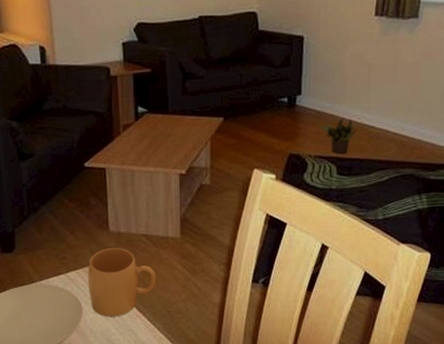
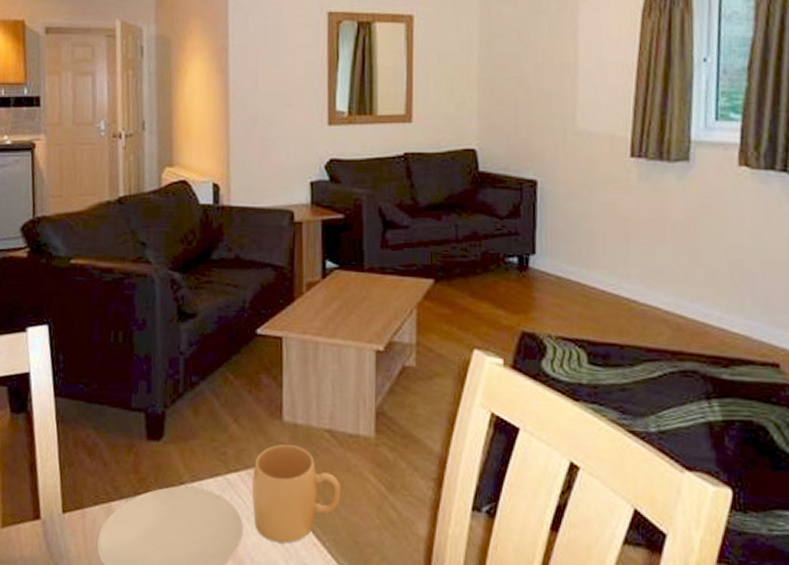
potted plant: present [319,119,356,153] -> none [560,289,613,335]

